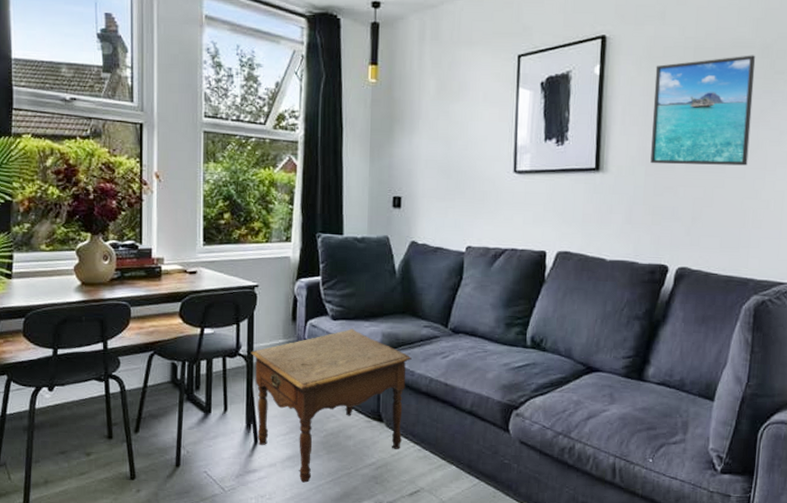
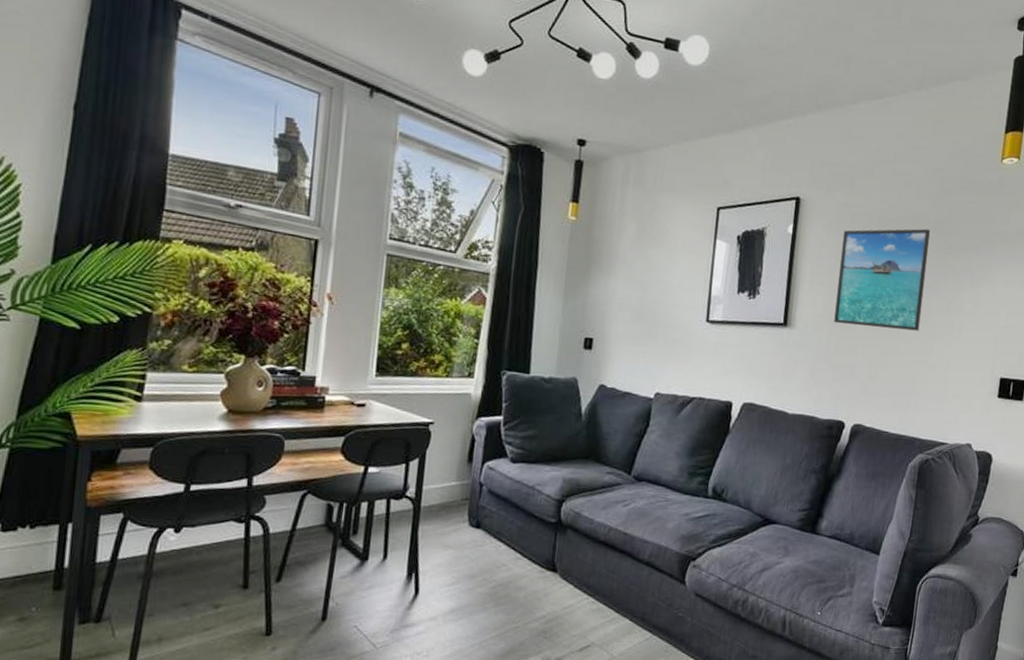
side table: present [251,328,412,483] -> none [418,472,592,638]

